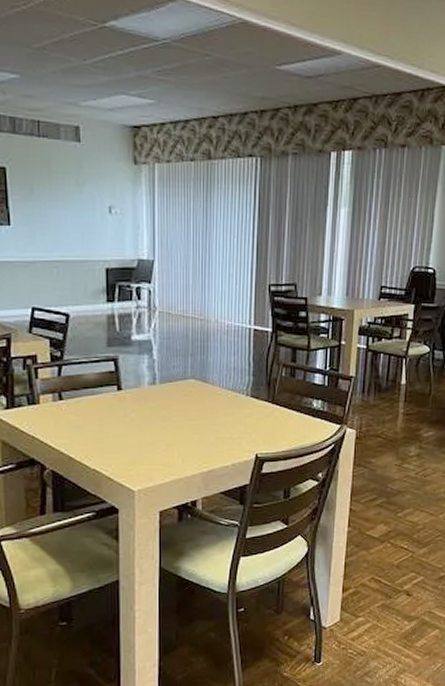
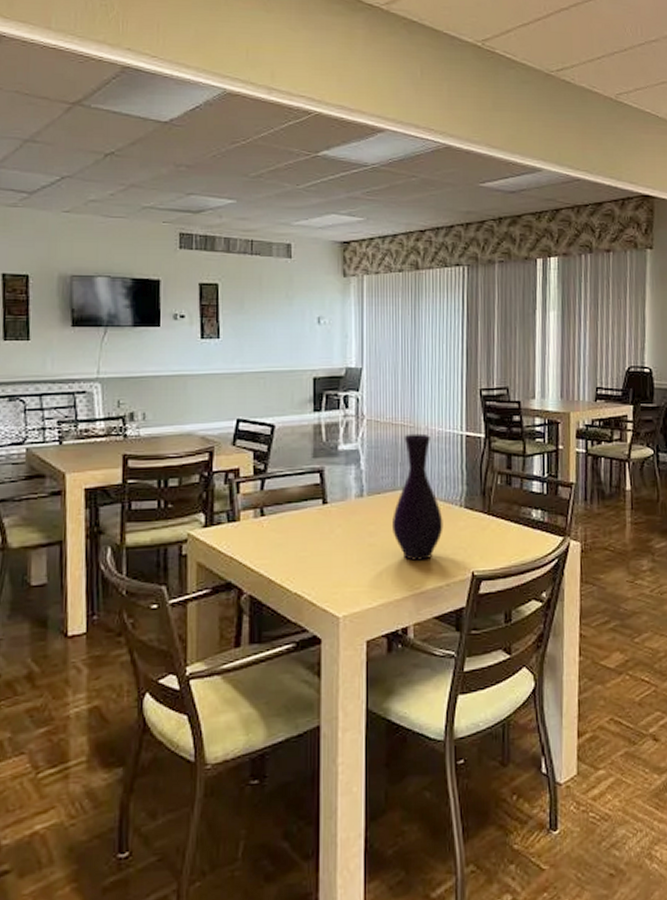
vase: none [183,326,230,443] -> present [393,433,443,561]

